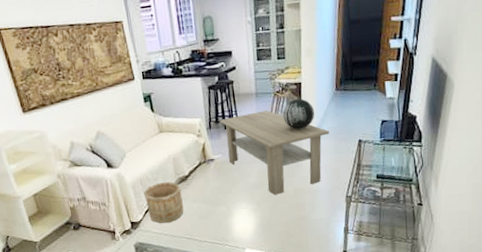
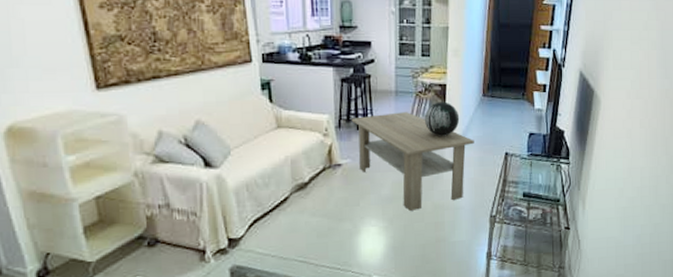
wooden bucket: present [144,181,184,223] -> none [250,188,299,241]

